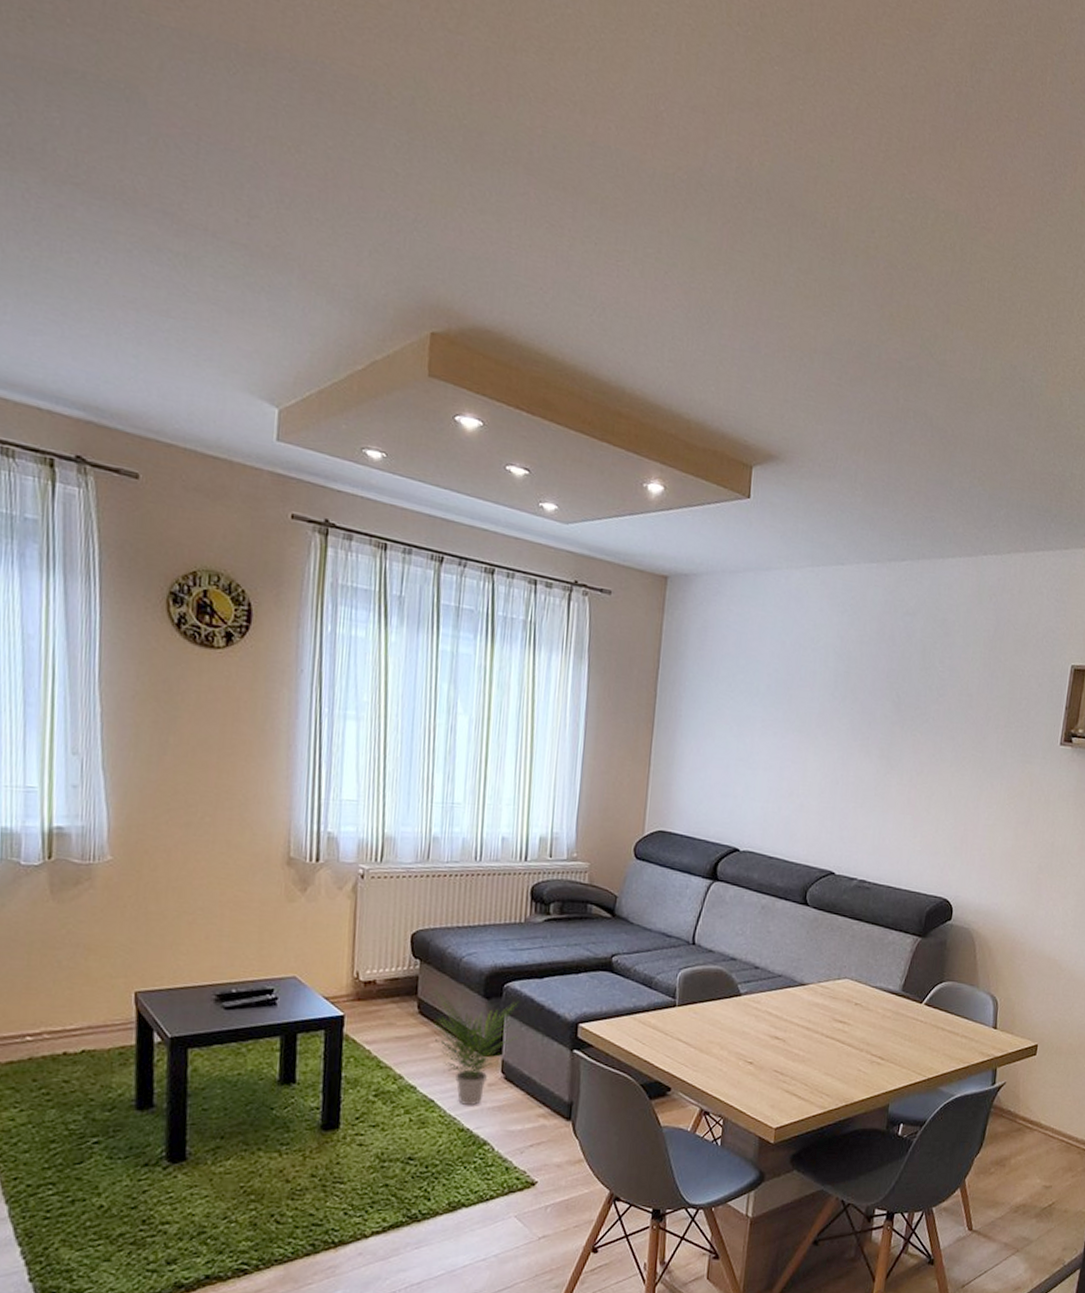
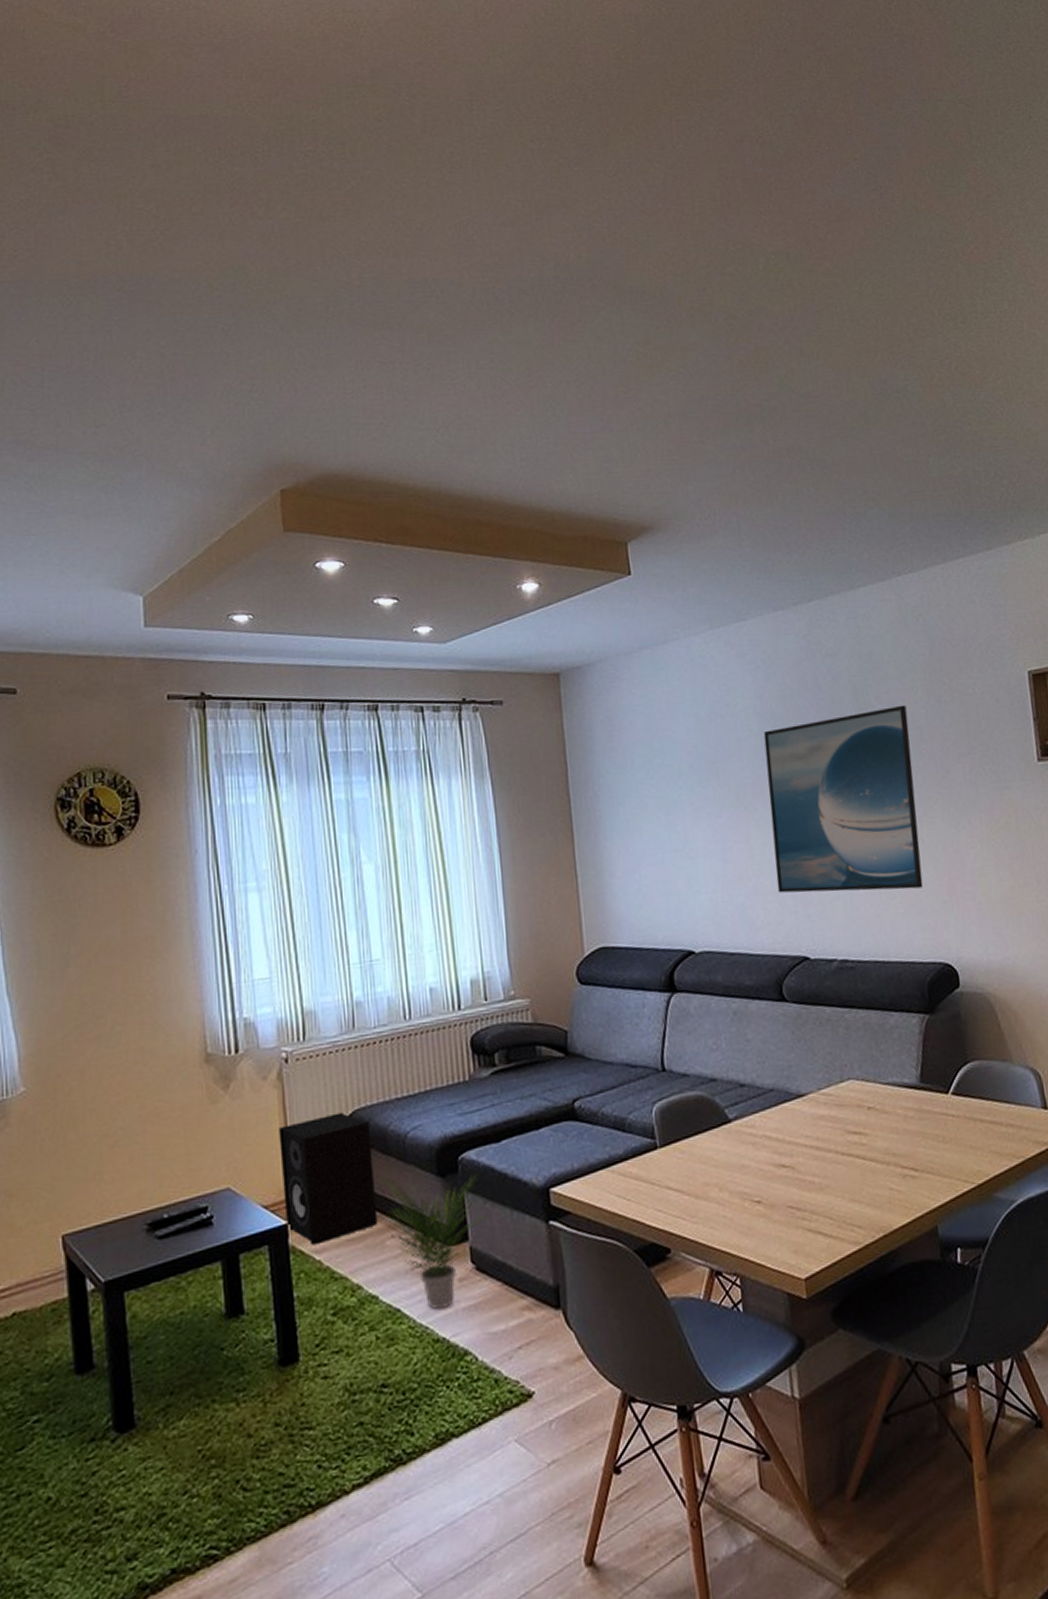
speaker: none [343,929,430,1037] -> present [279,1112,378,1246]
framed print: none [820,669,964,833] -> present [763,705,924,893]

